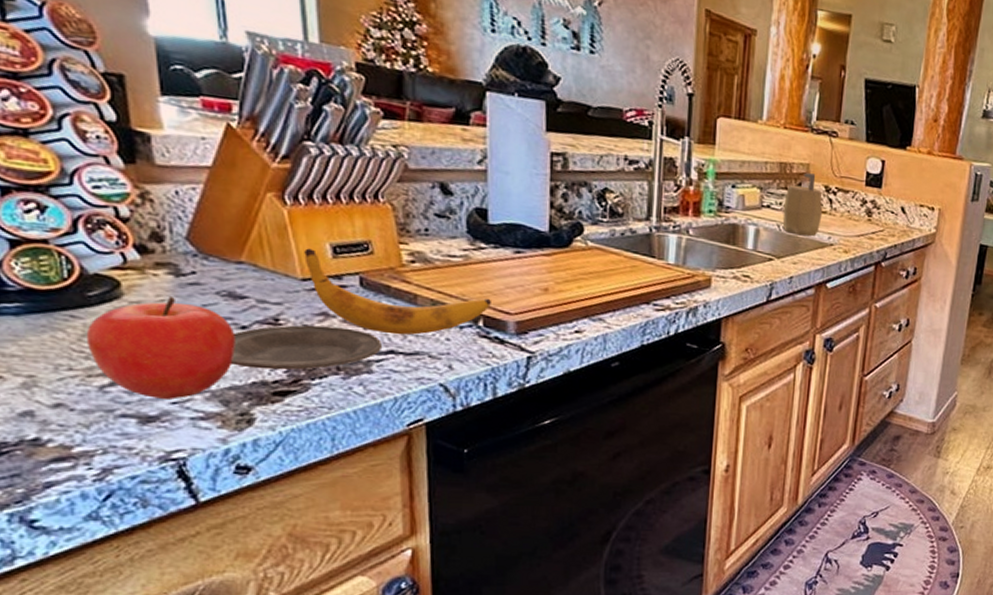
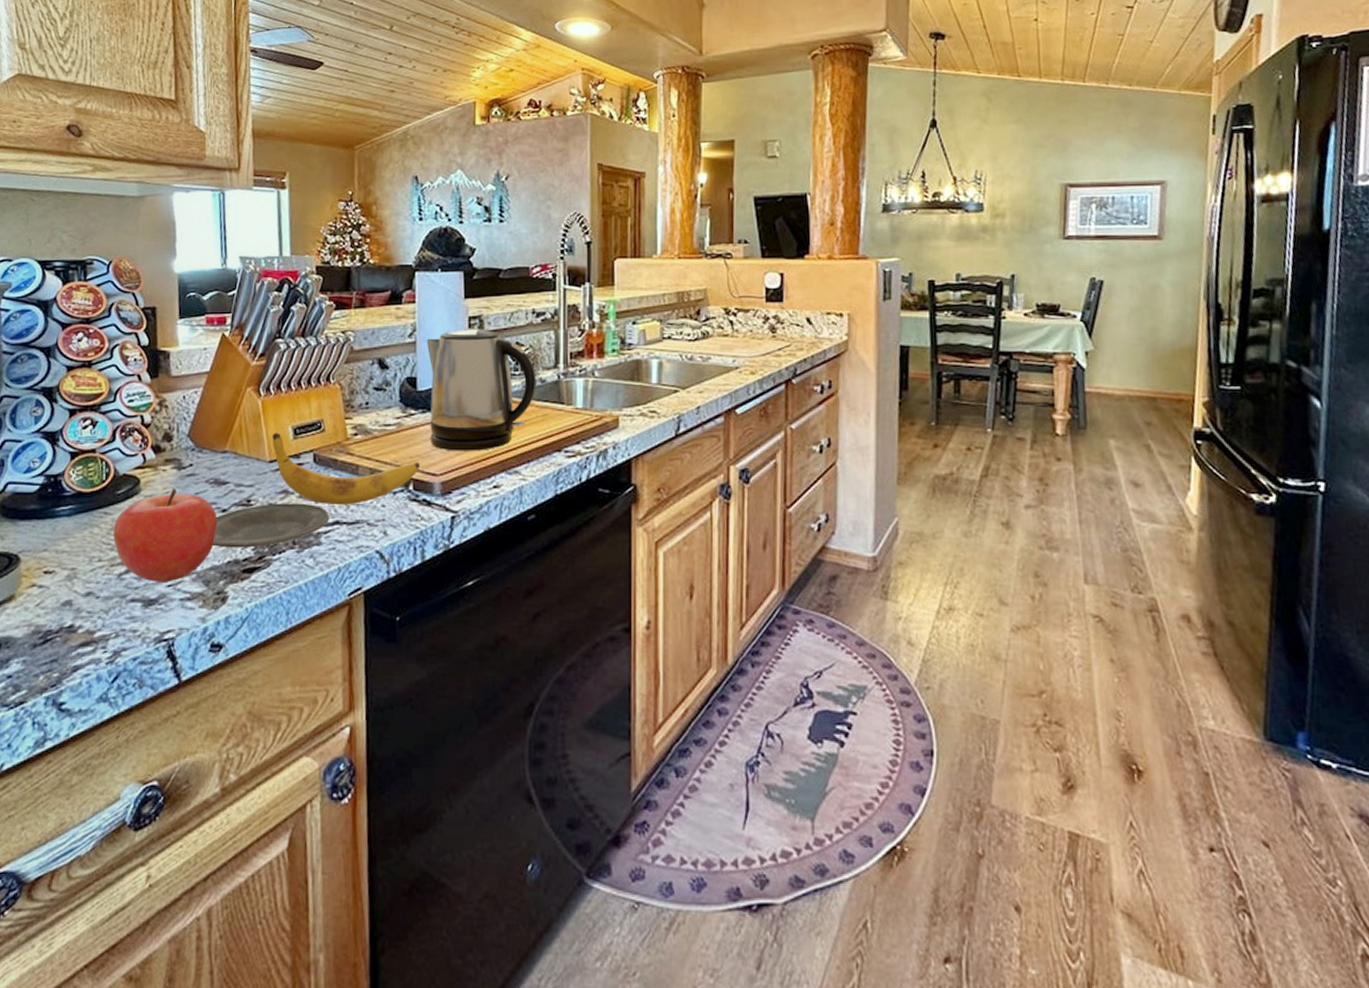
kettle: none [499,163,626,295] -> present [426,328,536,451]
soap dispenser: present [782,173,823,237] -> none [684,298,725,363]

